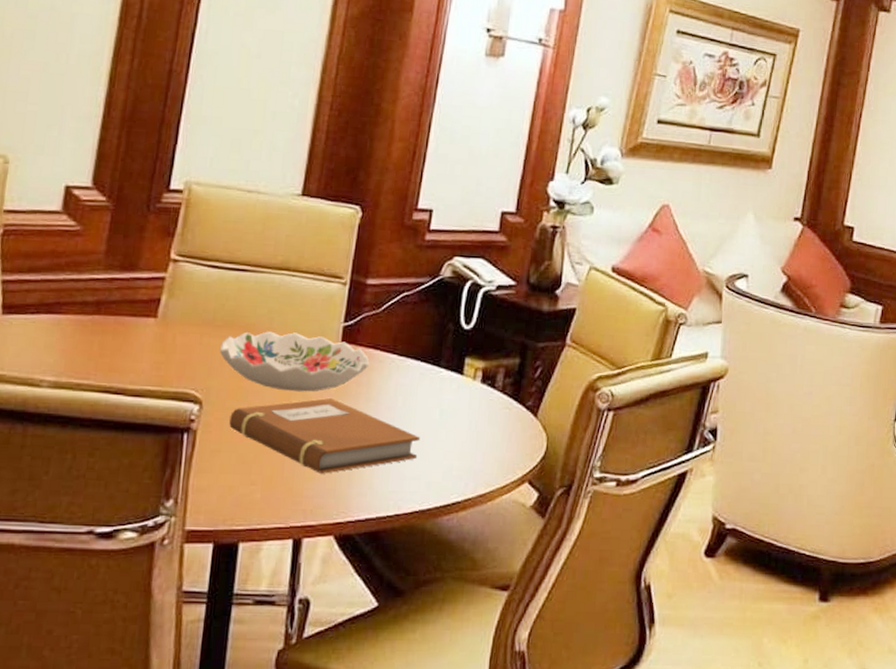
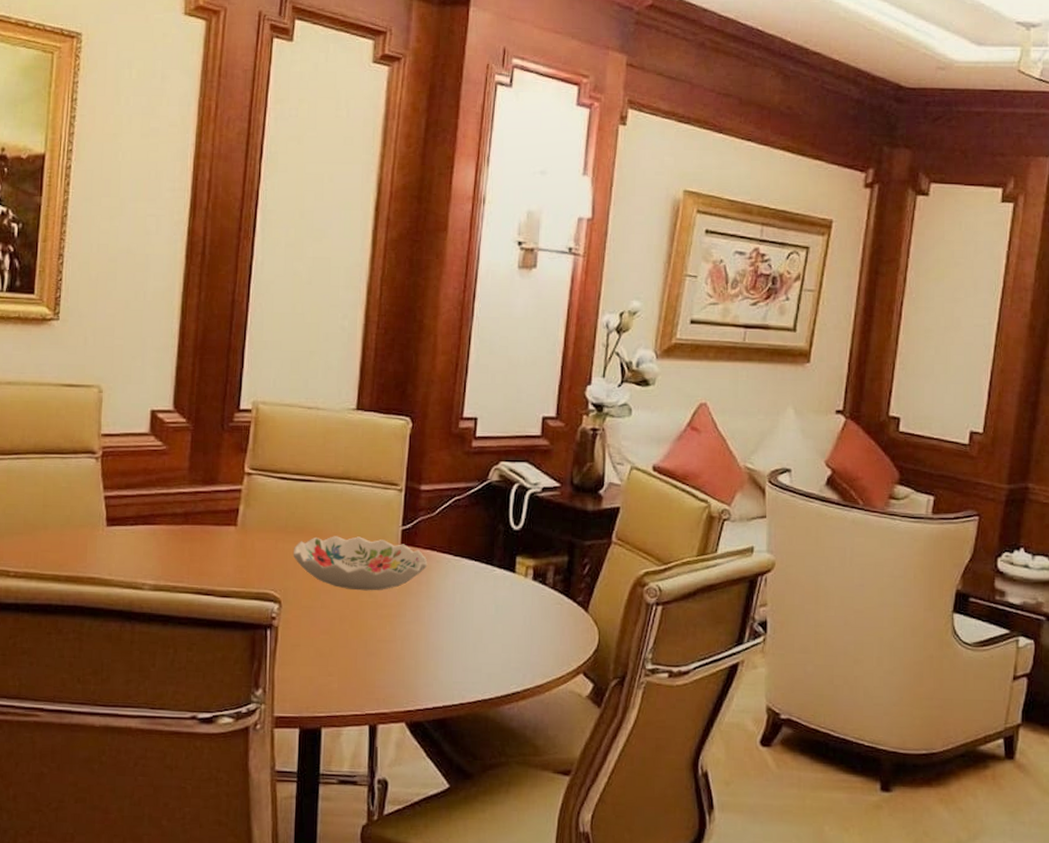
notebook: present [229,398,421,474] -> none [306,596,479,666]

